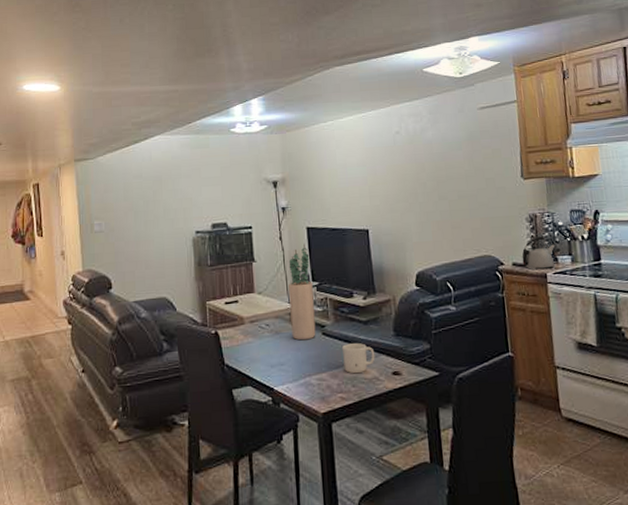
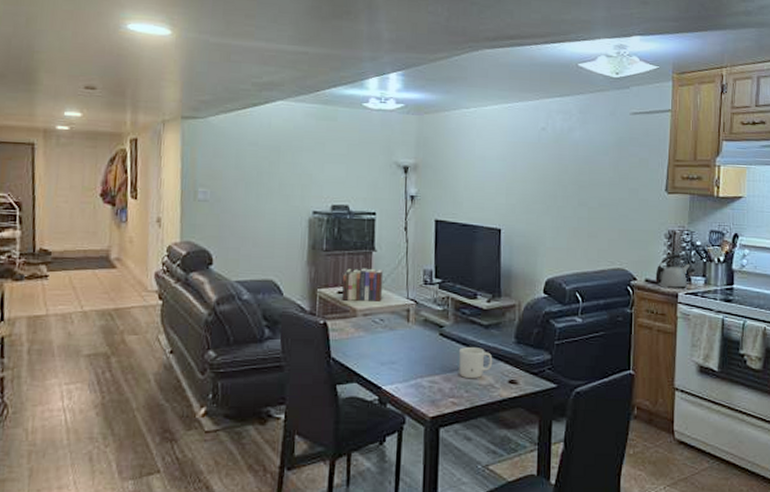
books: none [227,278,266,310] -> present [342,268,384,301]
vase: present [288,243,316,341] -> none [407,236,435,340]

